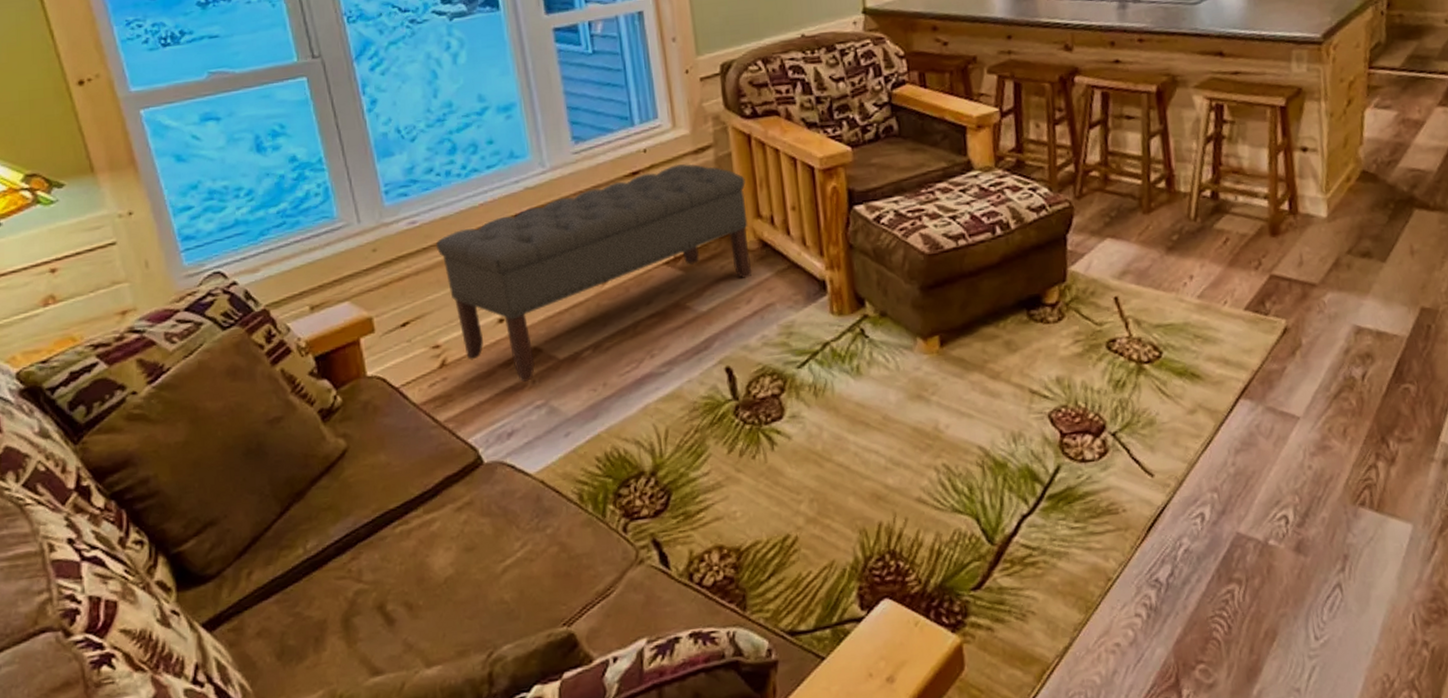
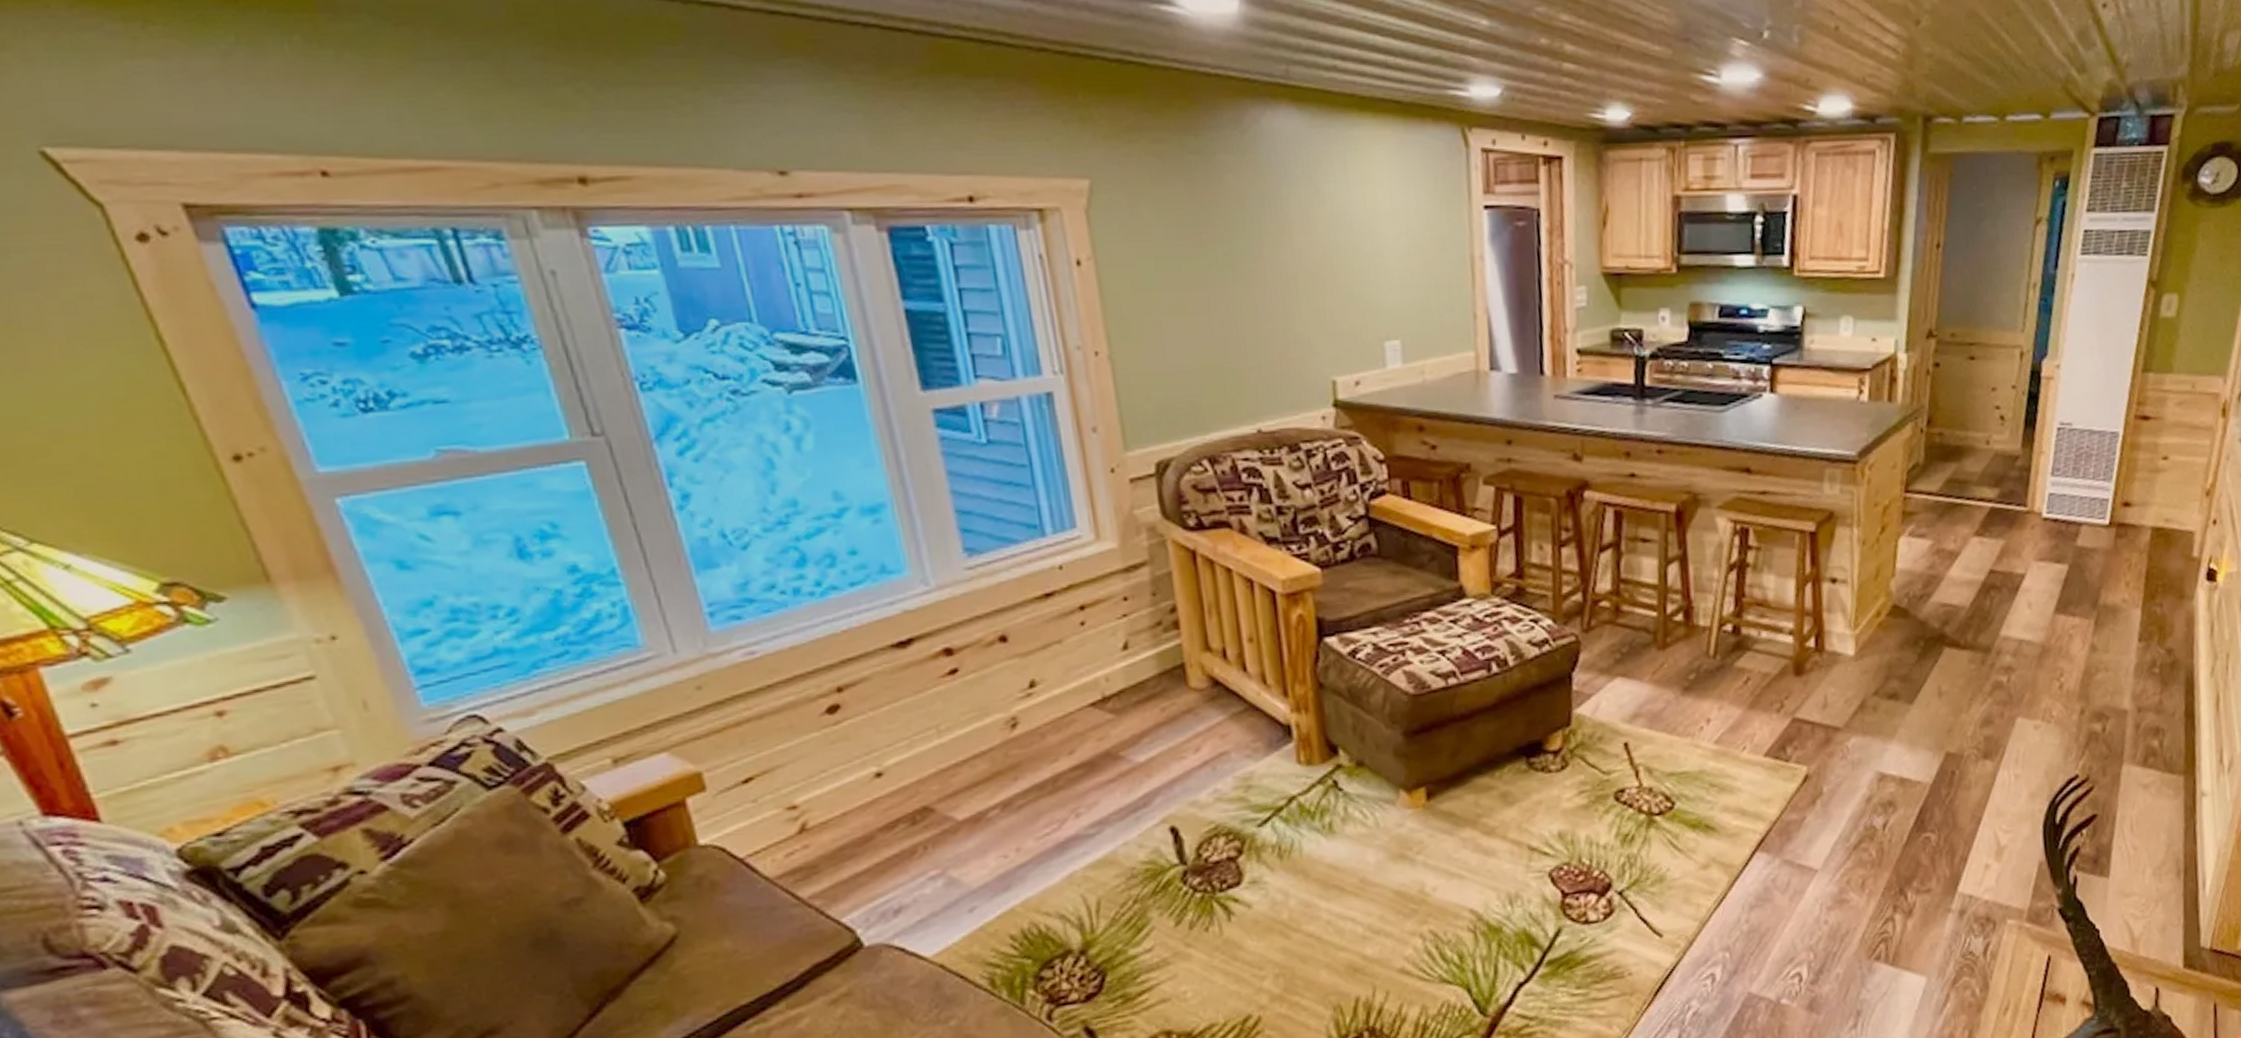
bench: present [436,164,752,382] -> none [785,584,1200,848]

